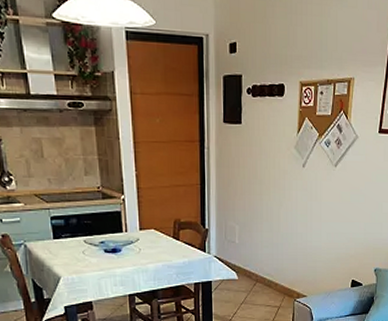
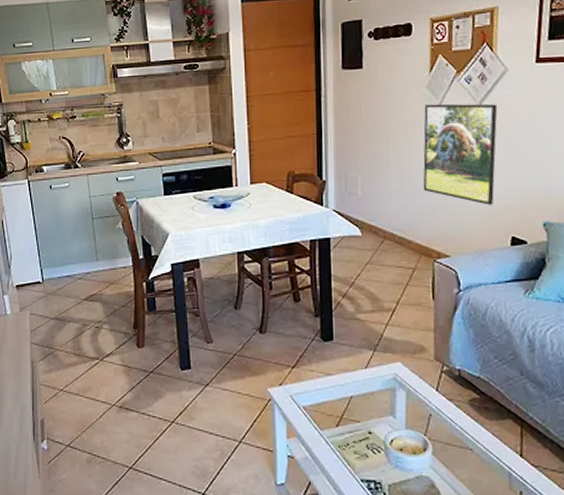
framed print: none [288,163,348,254] -> present [423,103,498,205]

